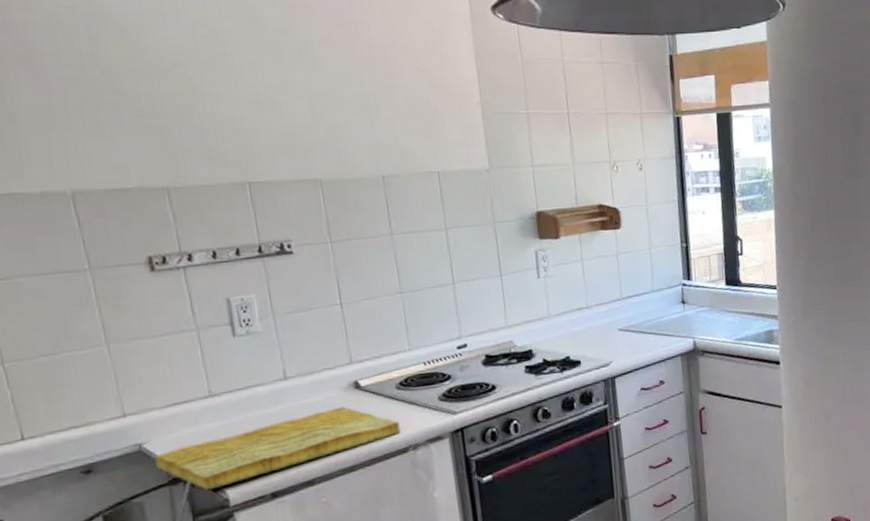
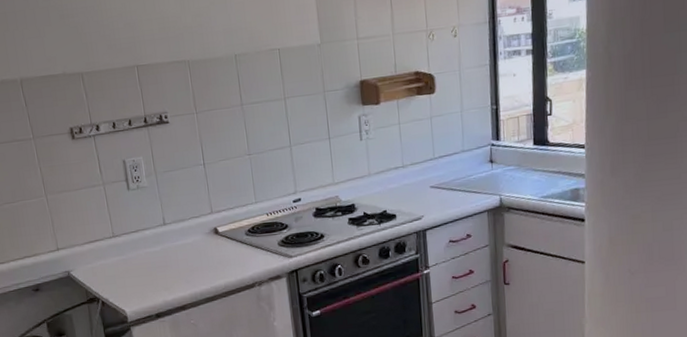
cutting board: present [155,406,400,491] -> none [78,248,249,309]

